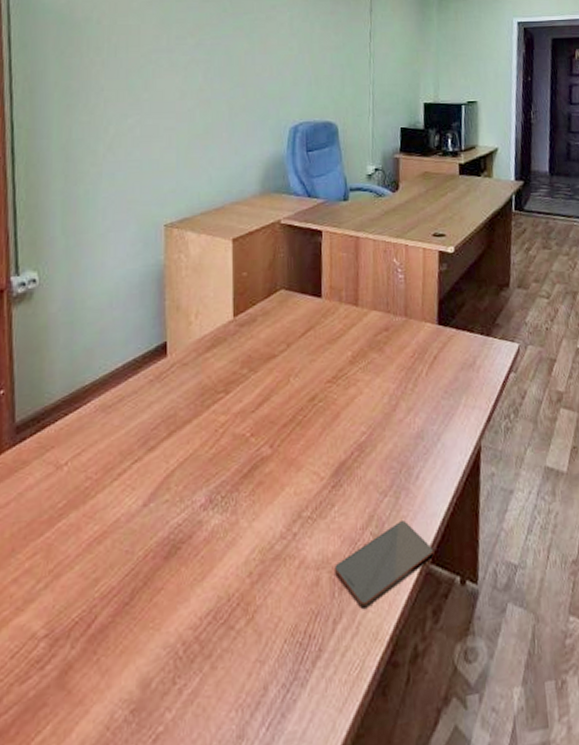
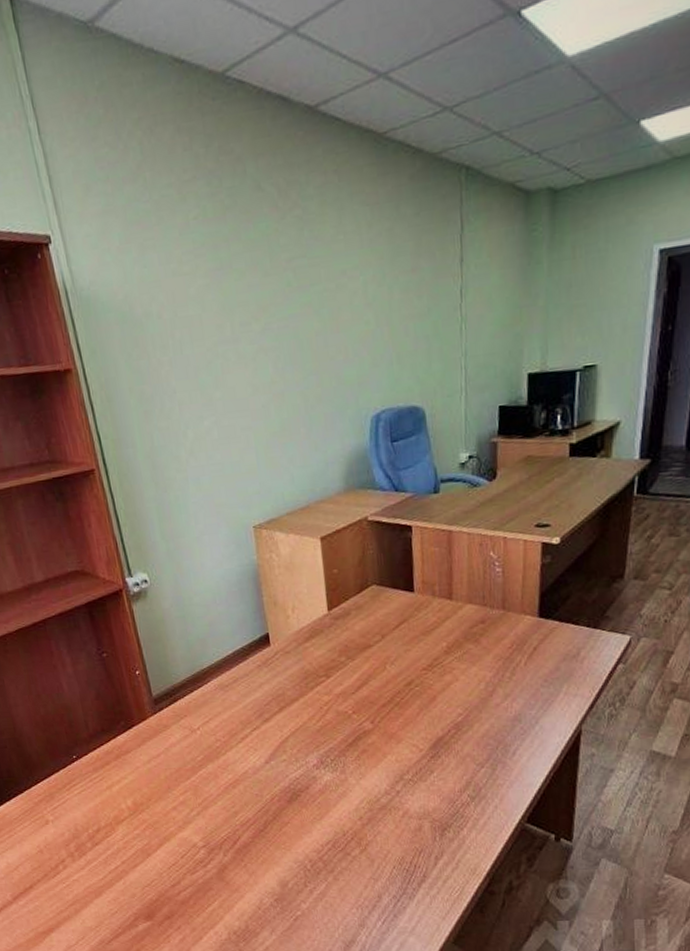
phone: present [335,520,434,610] -> none [435,788,530,852]

